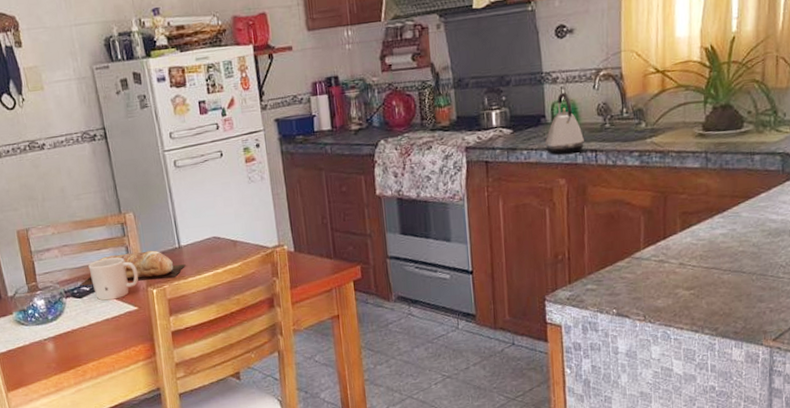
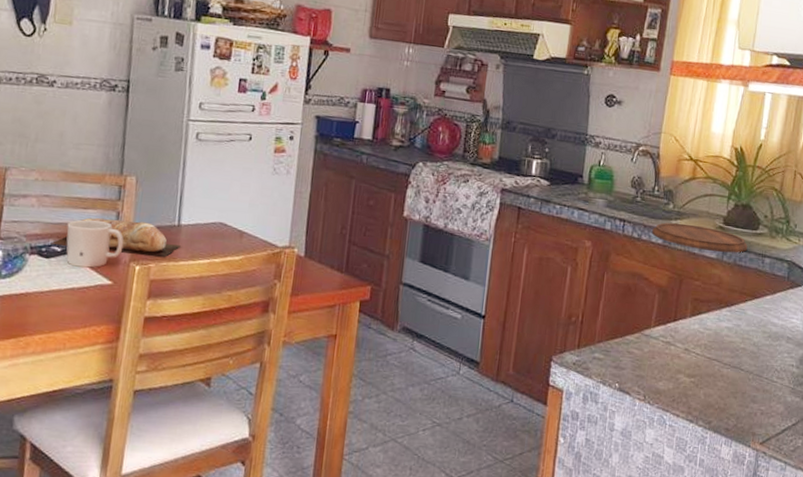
kettle: present [544,92,585,156] -> none [577,157,616,220]
cutting board: none [626,137,734,163] -> present [651,222,748,253]

